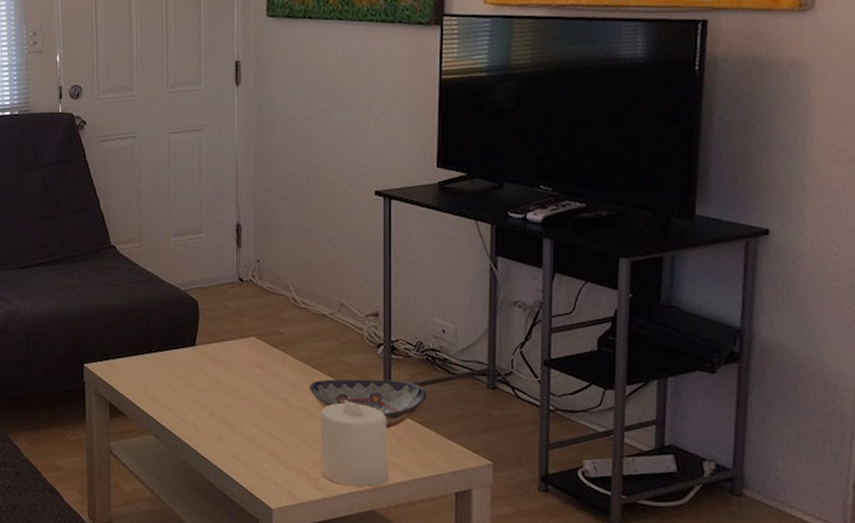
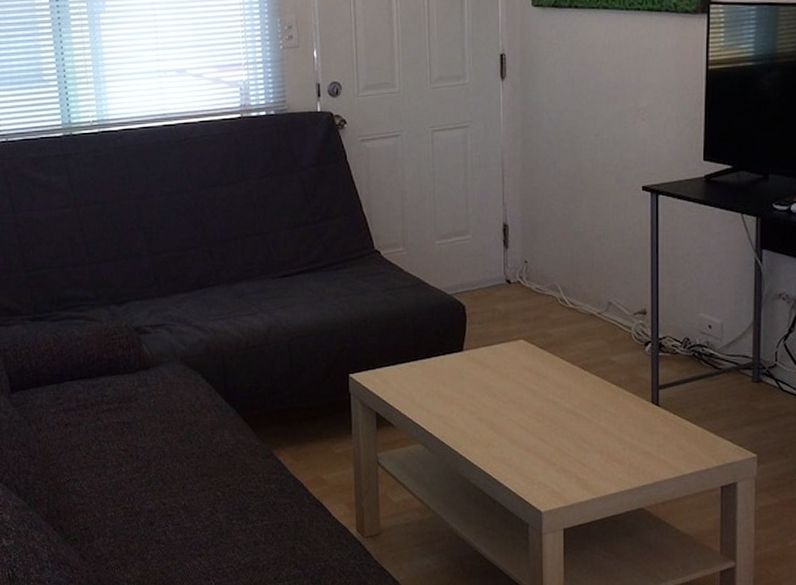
decorative bowl: present [308,379,427,429] -> none [577,377,693,426]
candle: present [319,400,390,487] -> none [588,399,657,486]

